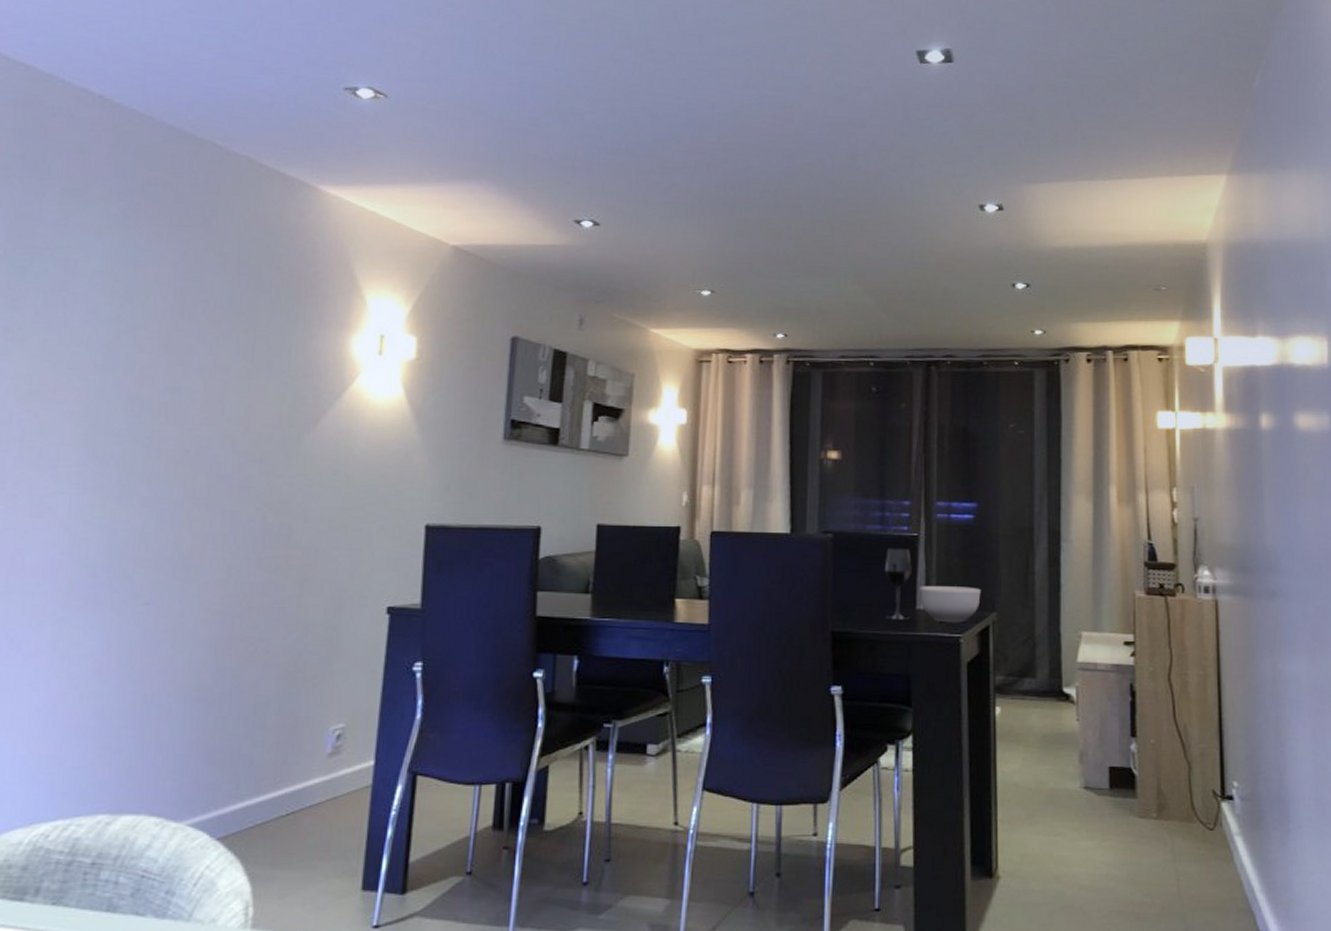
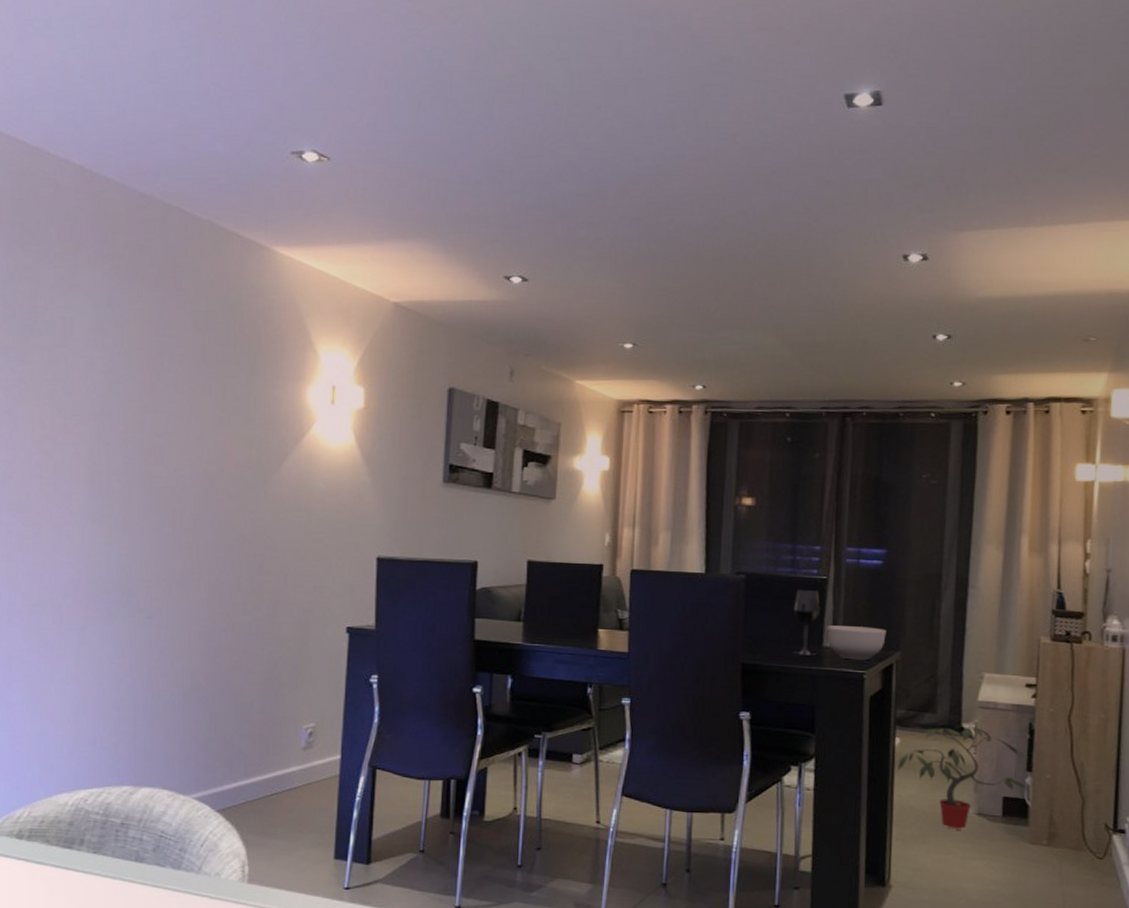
potted plant: none [998,689,1133,806] -> present [897,725,1029,829]

